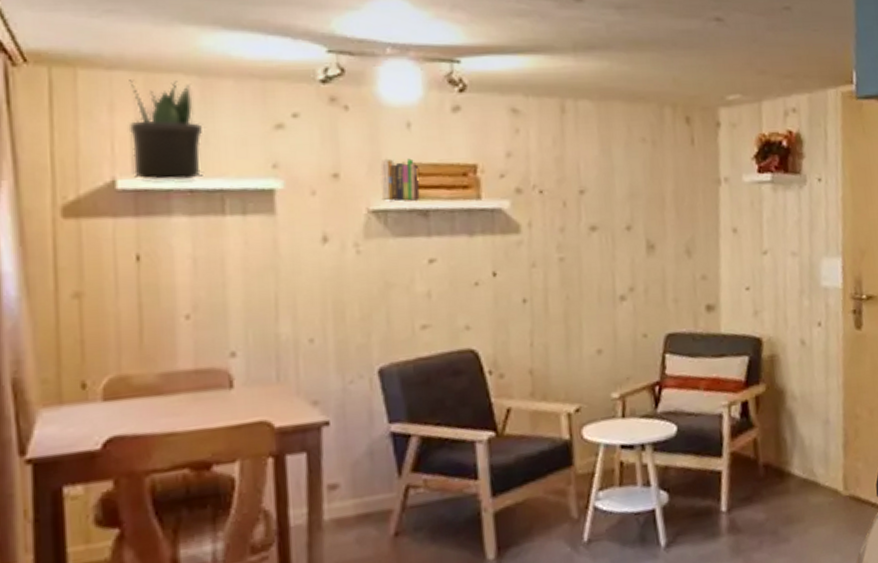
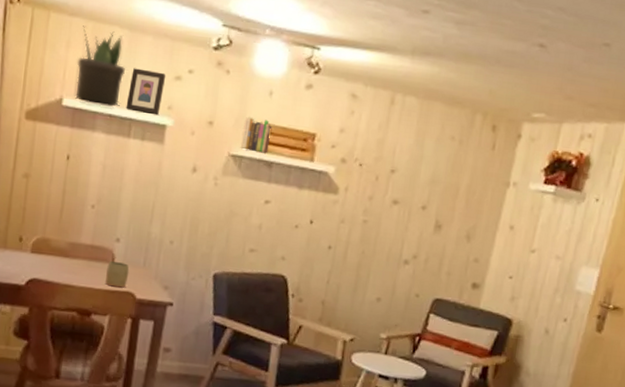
picture frame: none [211,122,262,180] -> present [126,68,166,116]
mug: none [224,383,258,420] -> present [105,261,130,288]

